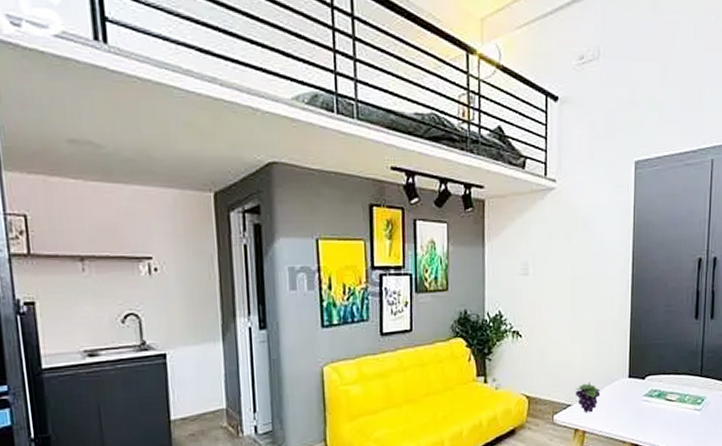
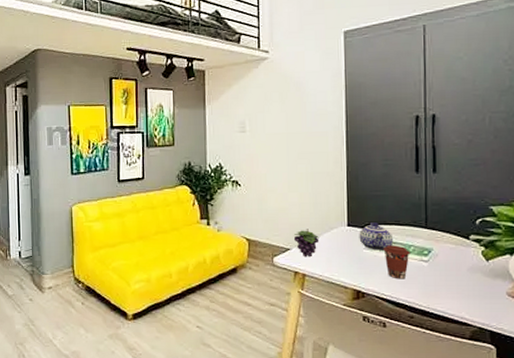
teapot: none [639,372,671,402] -> present [359,222,394,250]
coffee cup: none [661,395,685,430] -> present [383,245,410,279]

